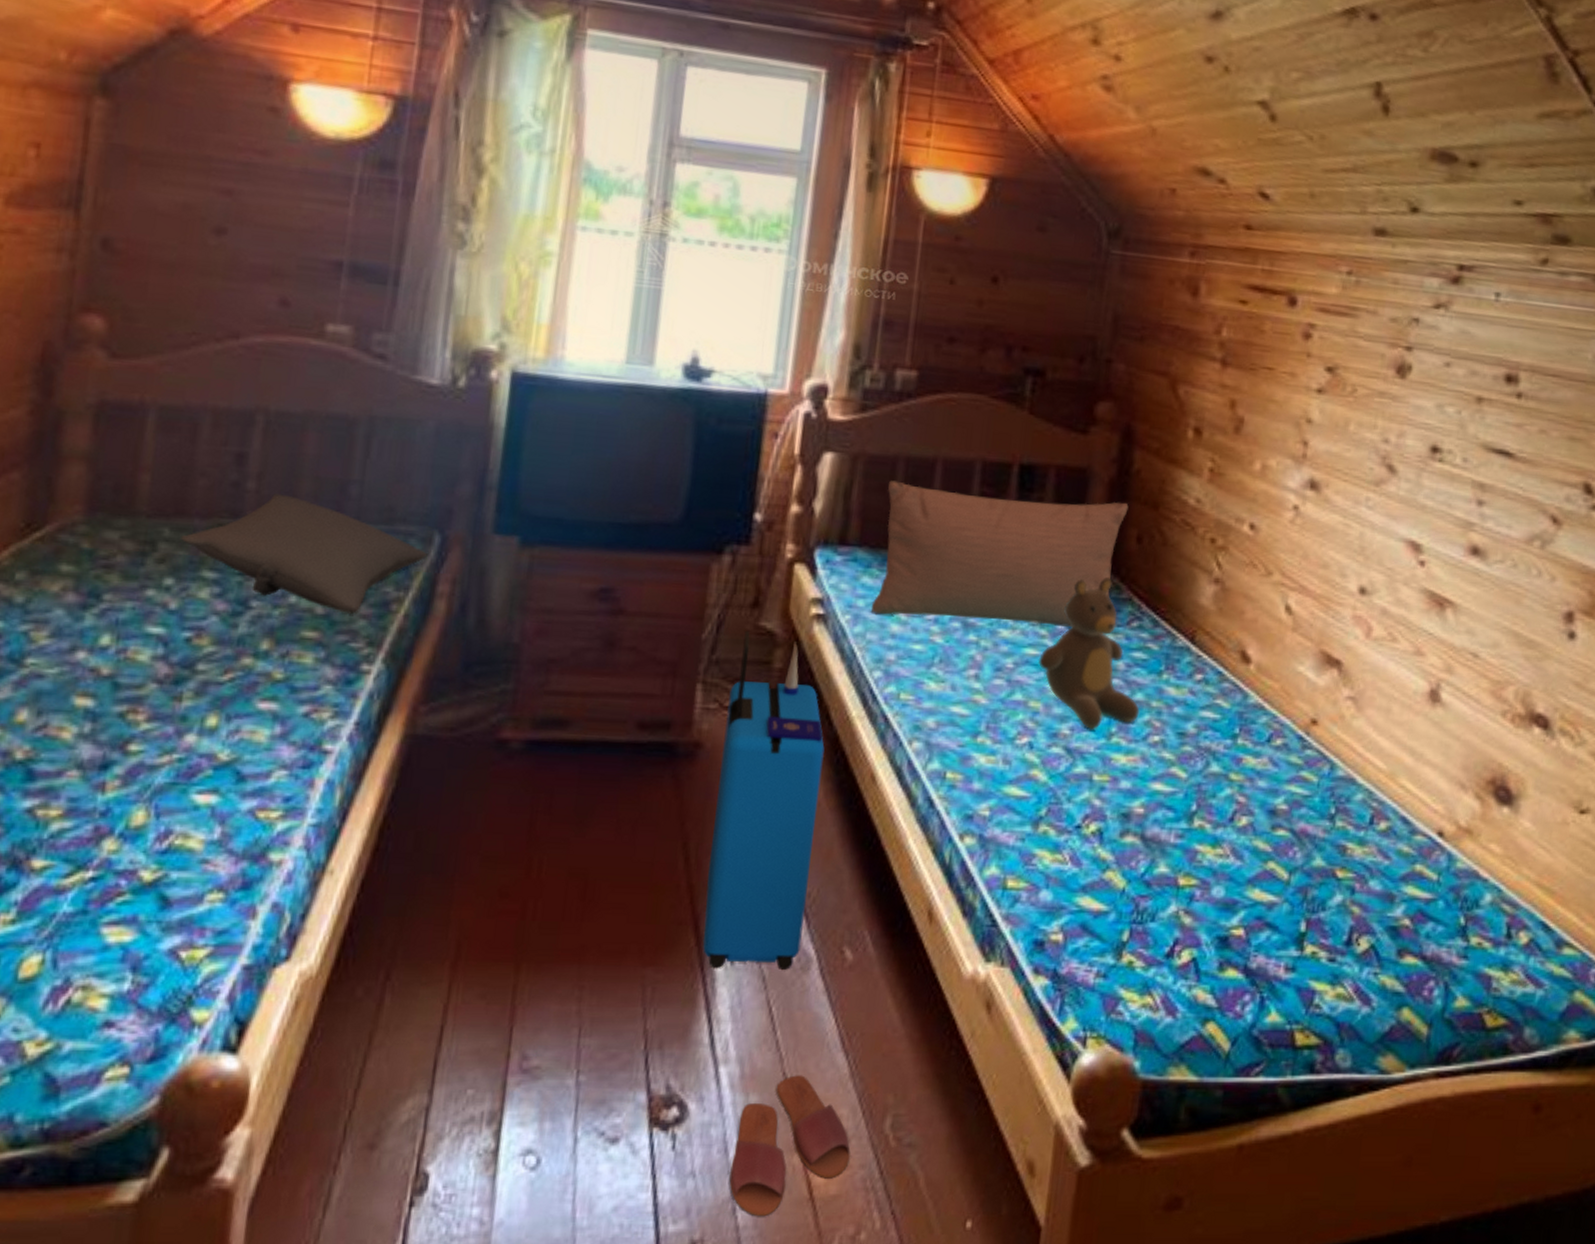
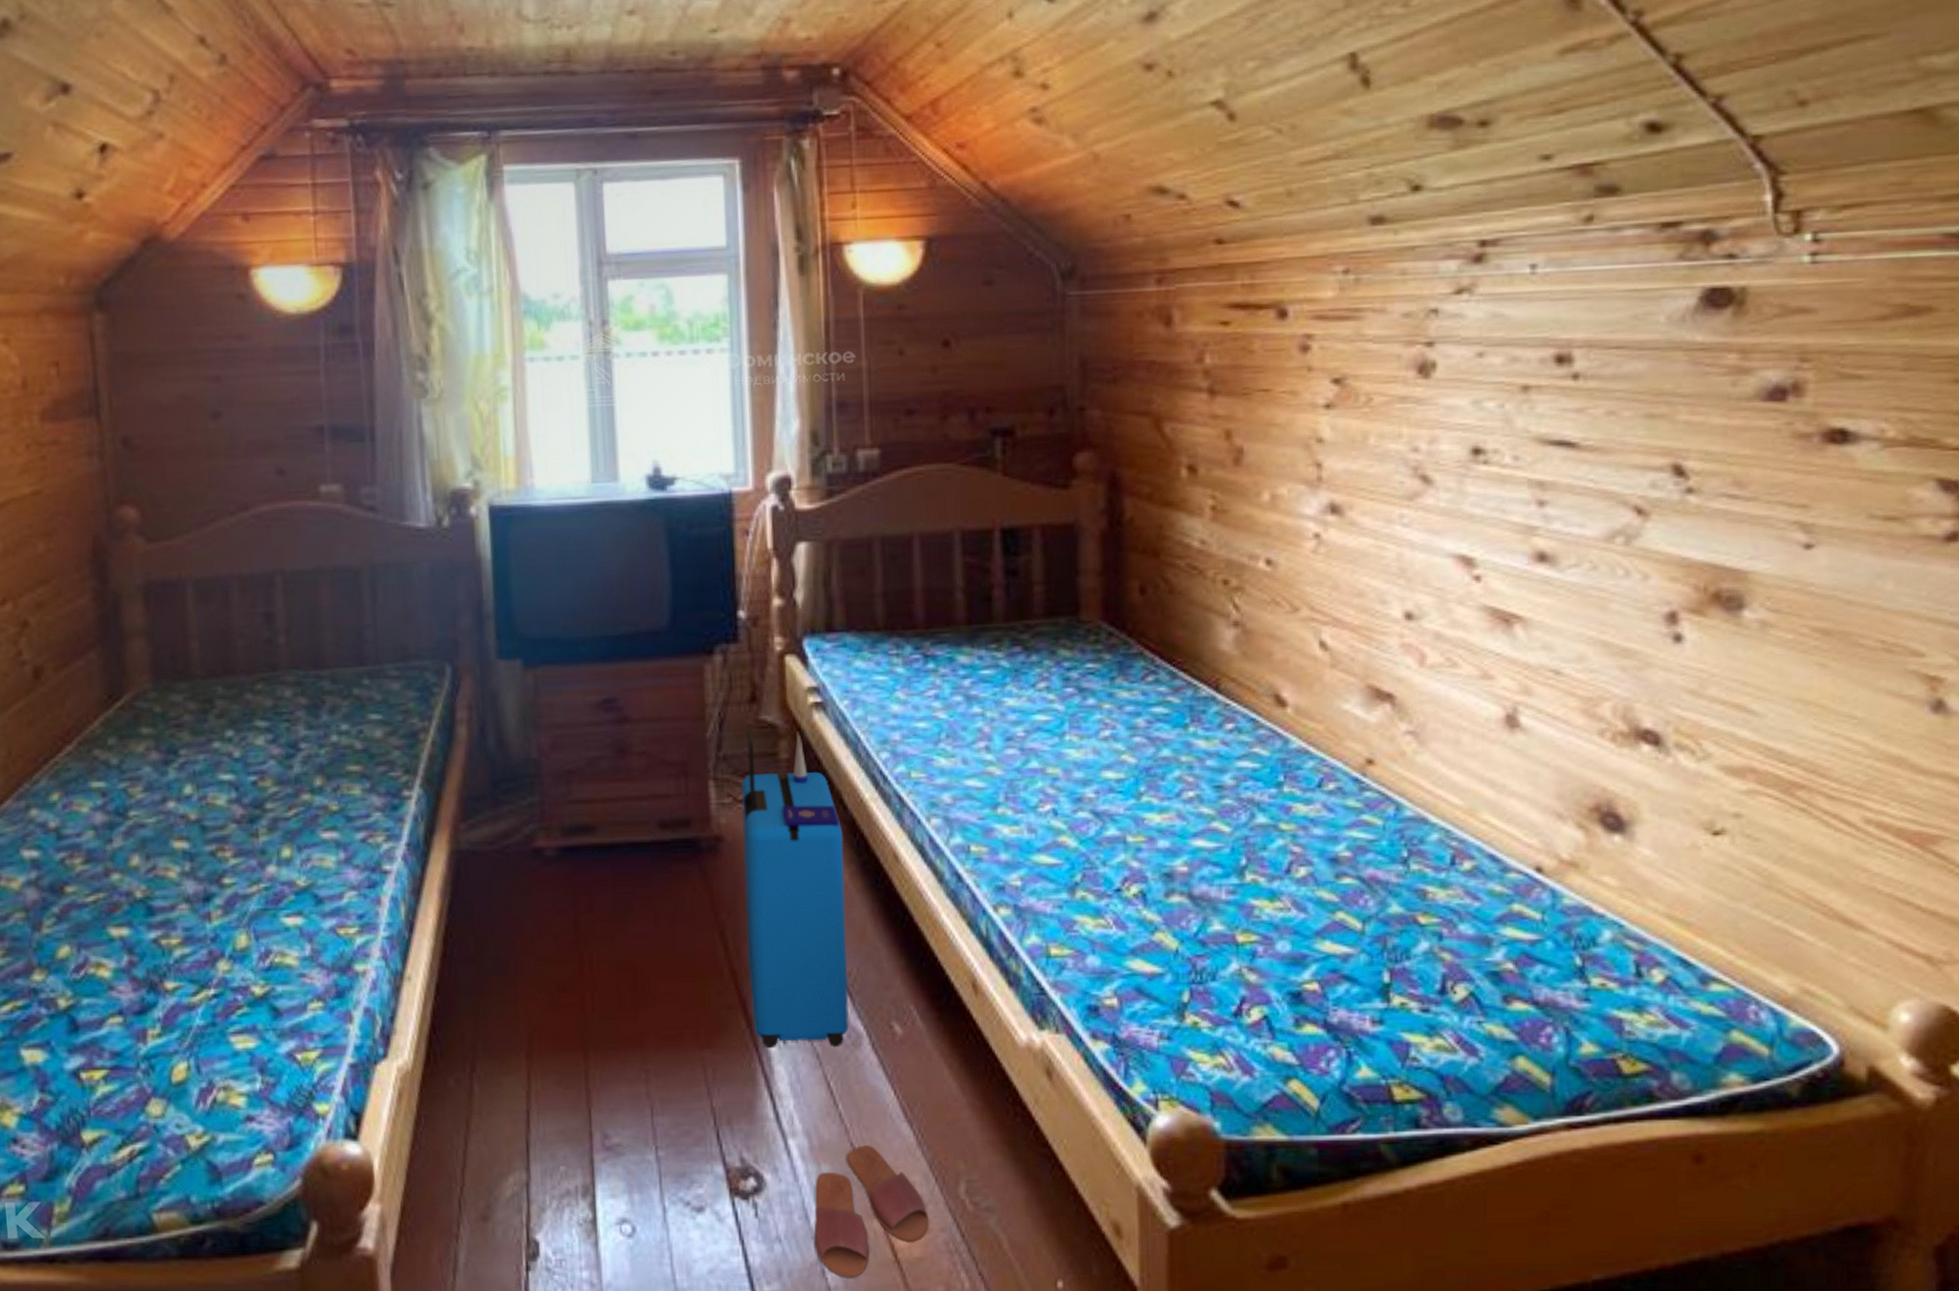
pillow: present [181,493,428,614] -> none [232,645,443,746]
pillow: present [871,480,1129,627] -> none [866,554,1126,696]
teddy bear: present [1037,577,1140,729] -> none [1050,634,1169,790]

